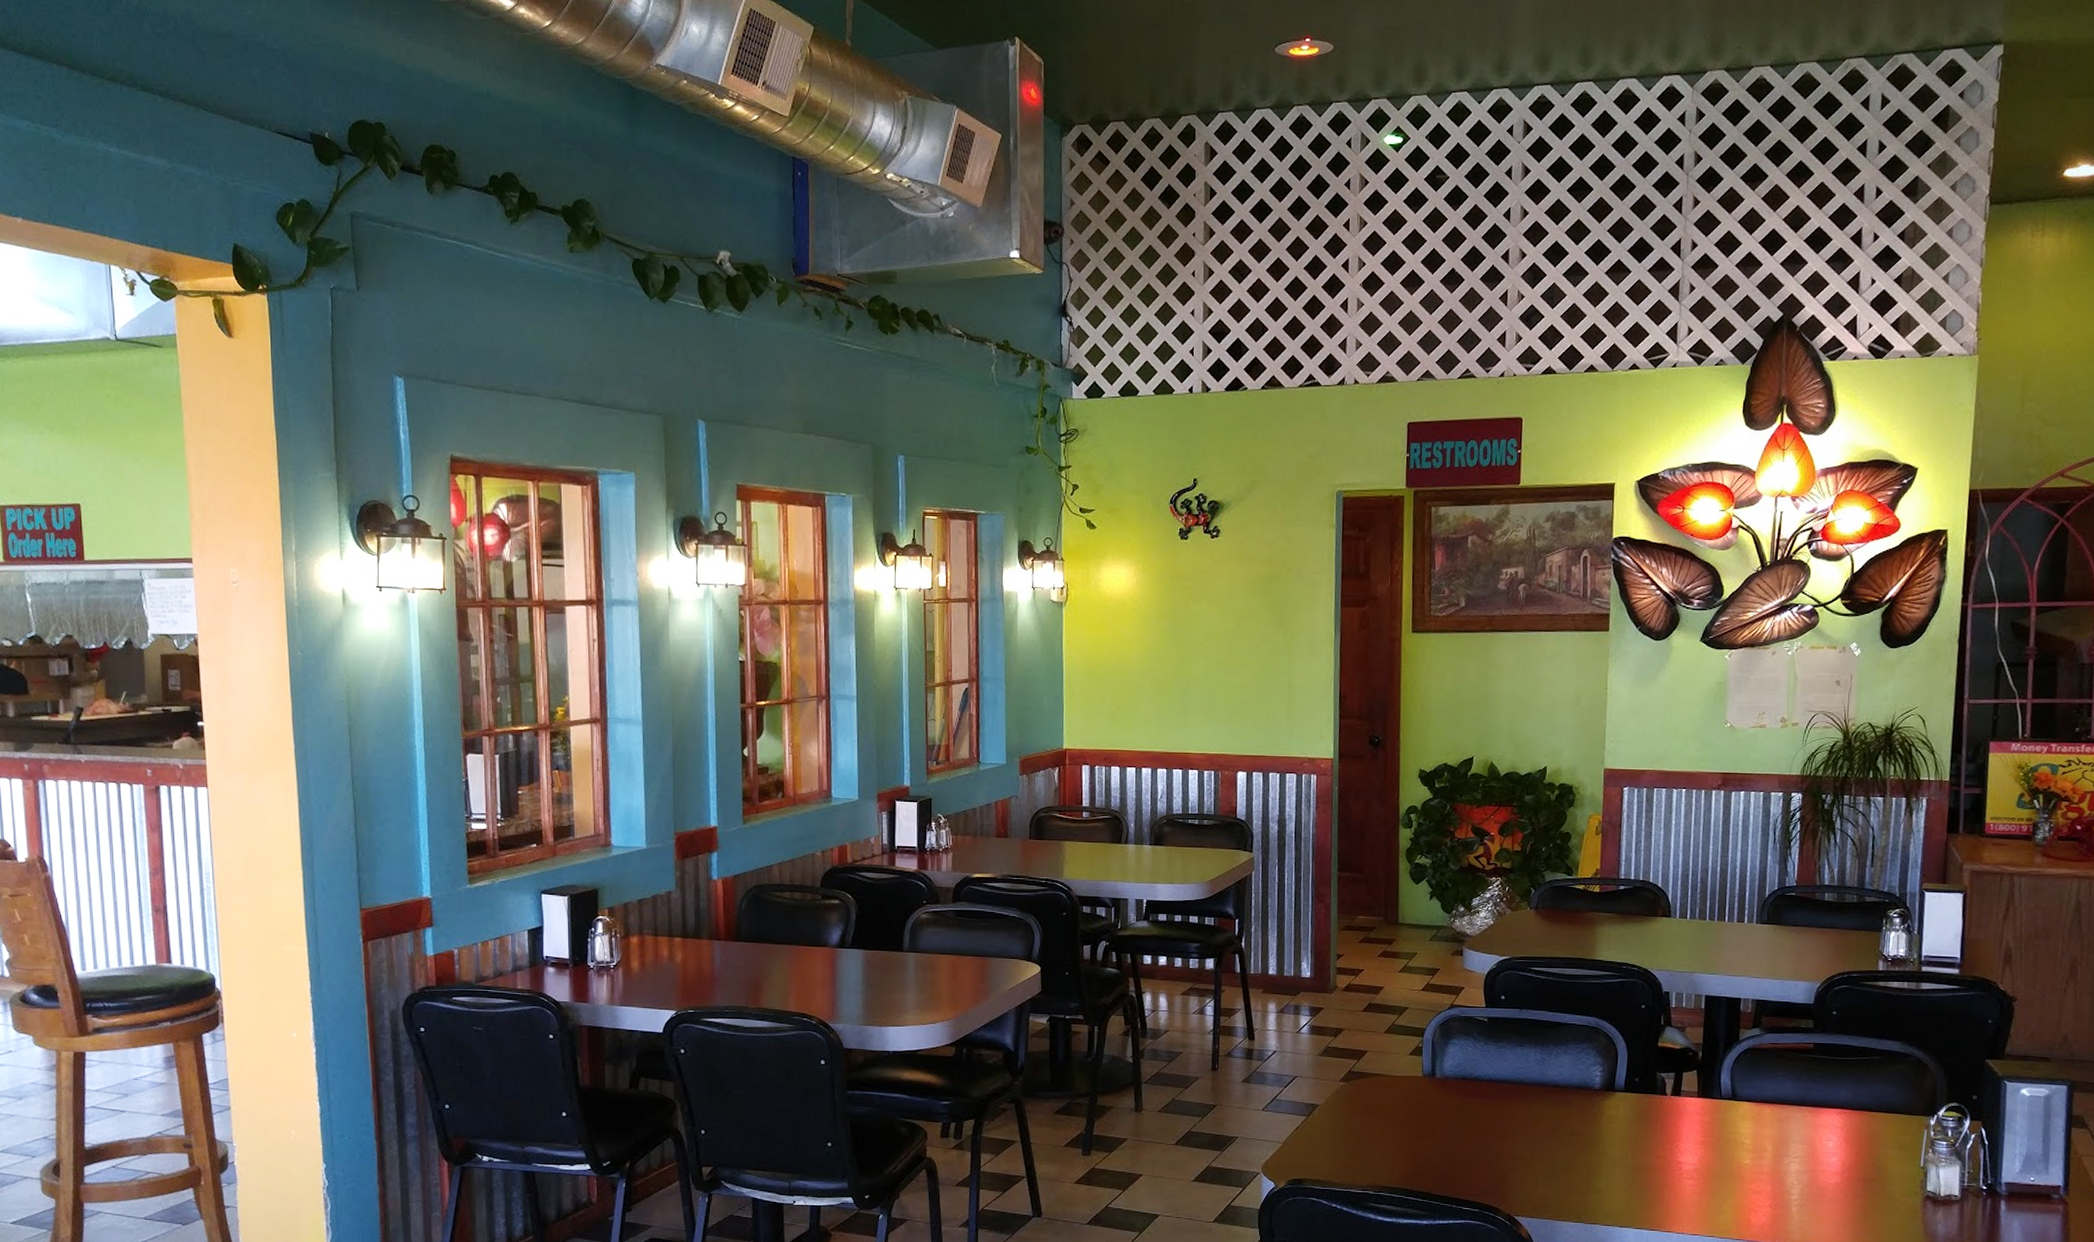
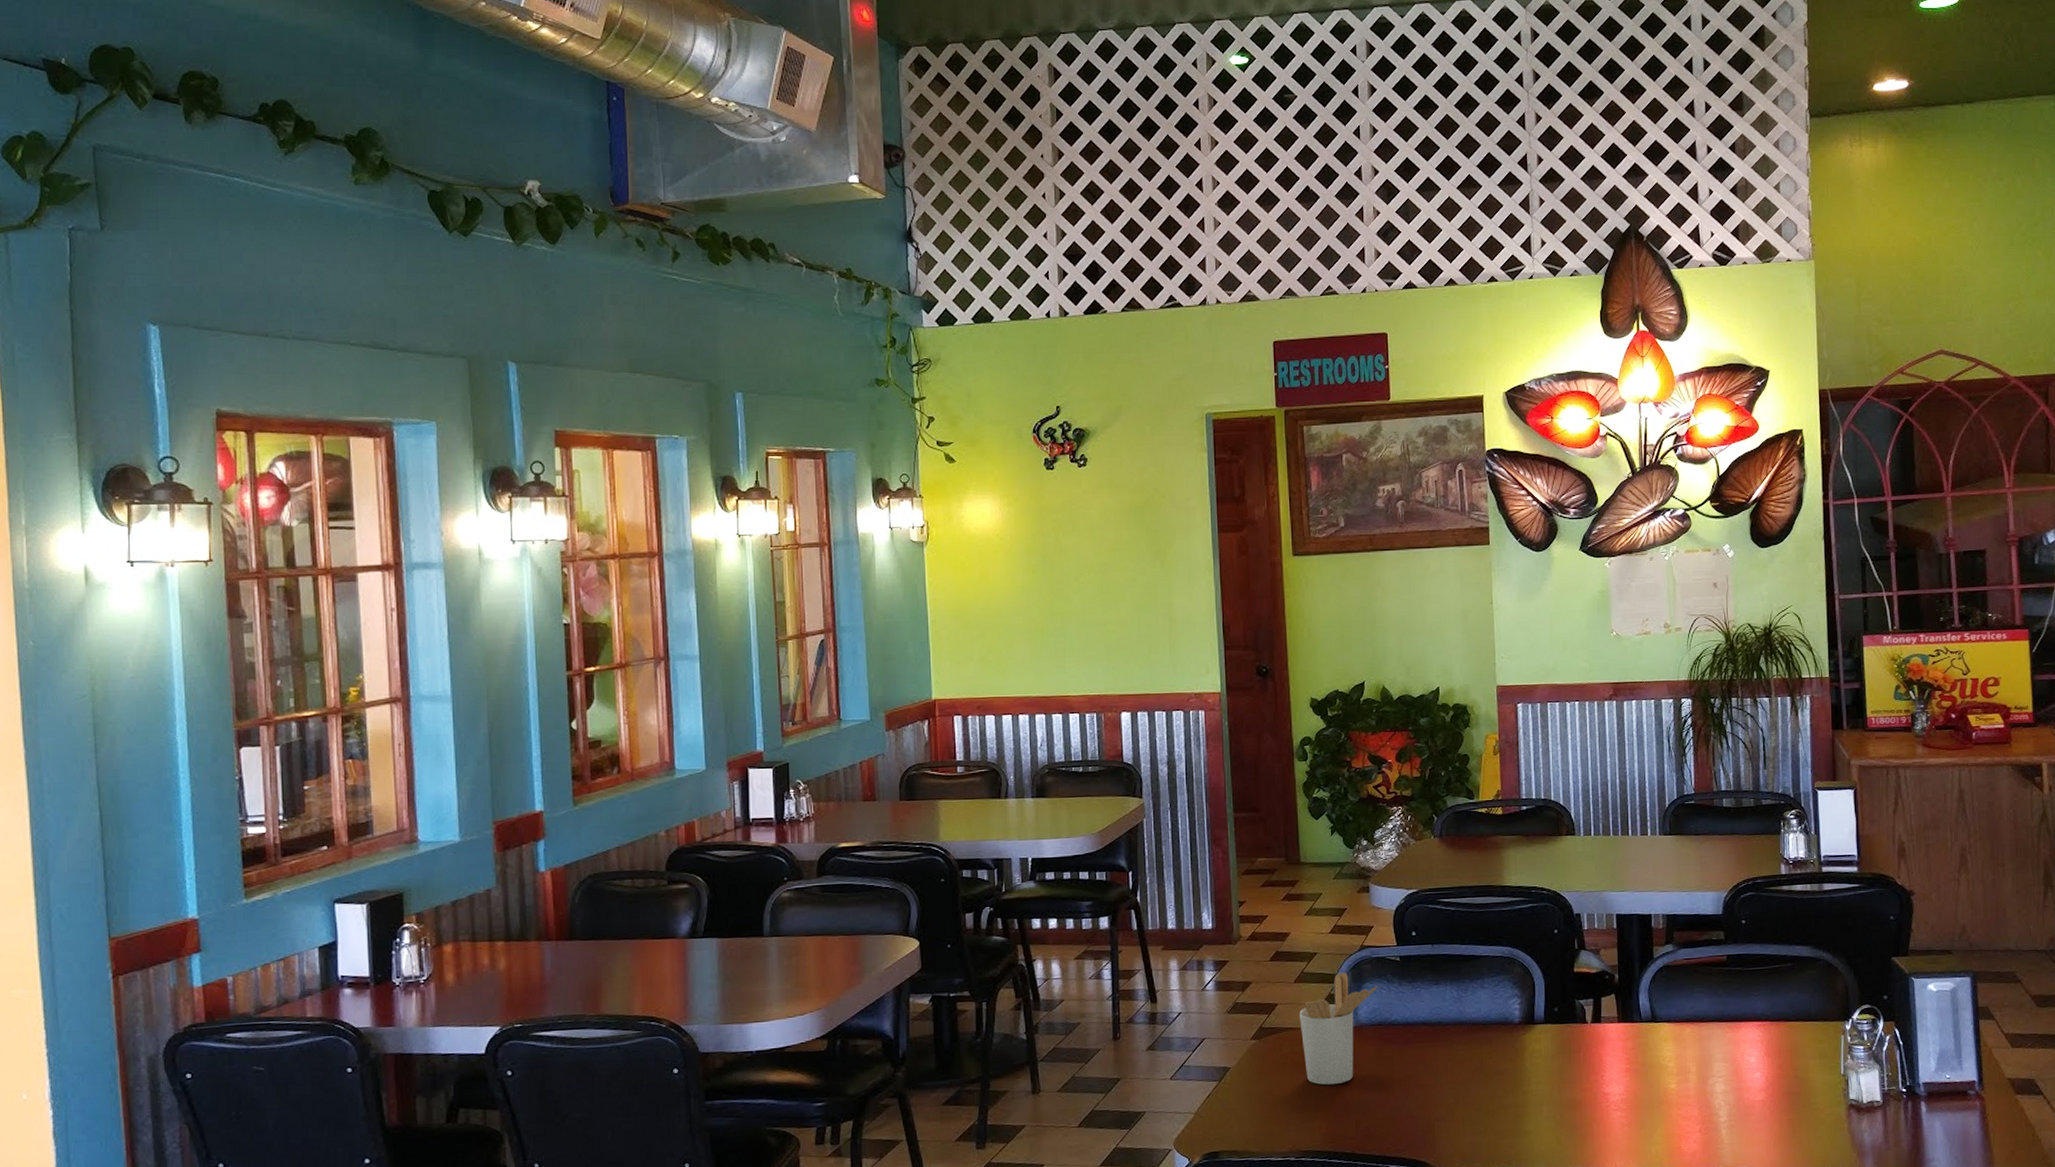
utensil holder: none [1387,1028,1464,1130] -> present [1299,973,1378,1086]

